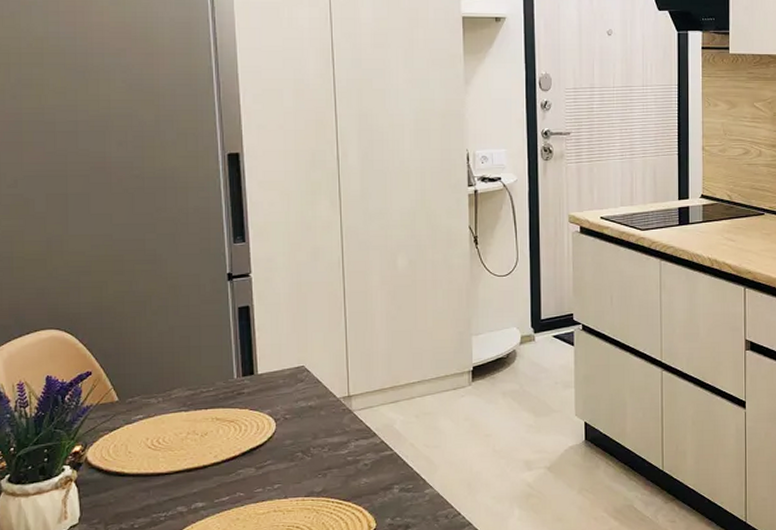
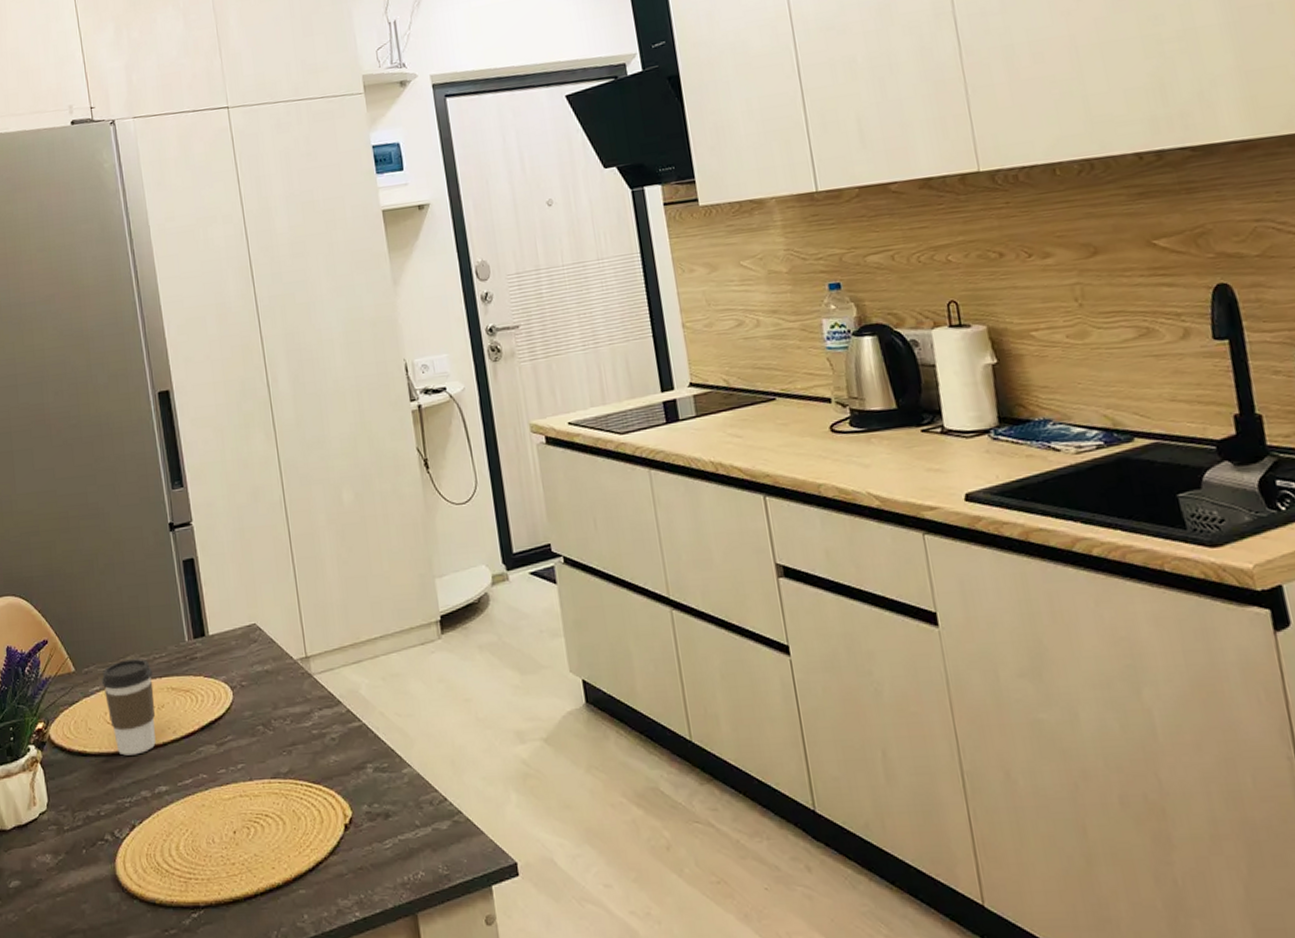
coffee cup: none [145,392,199,476] -> present [101,659,156,756]

